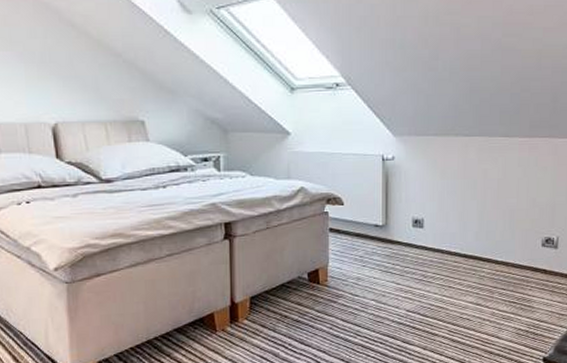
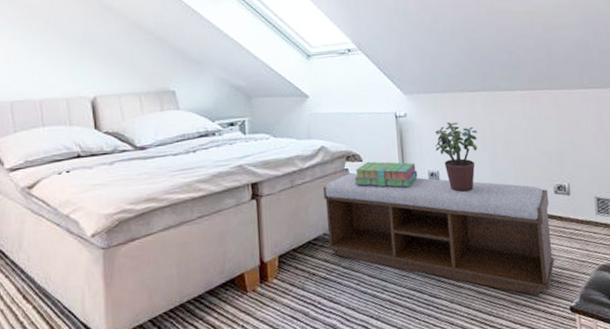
bench: none [301,216,536,347] -> present [323,173,555,296]
stack of books: none [334,205,401,234] -> present [354,161,418,188]
potted plant: none [422,167,468,241] -> present [434,122,478,192]

